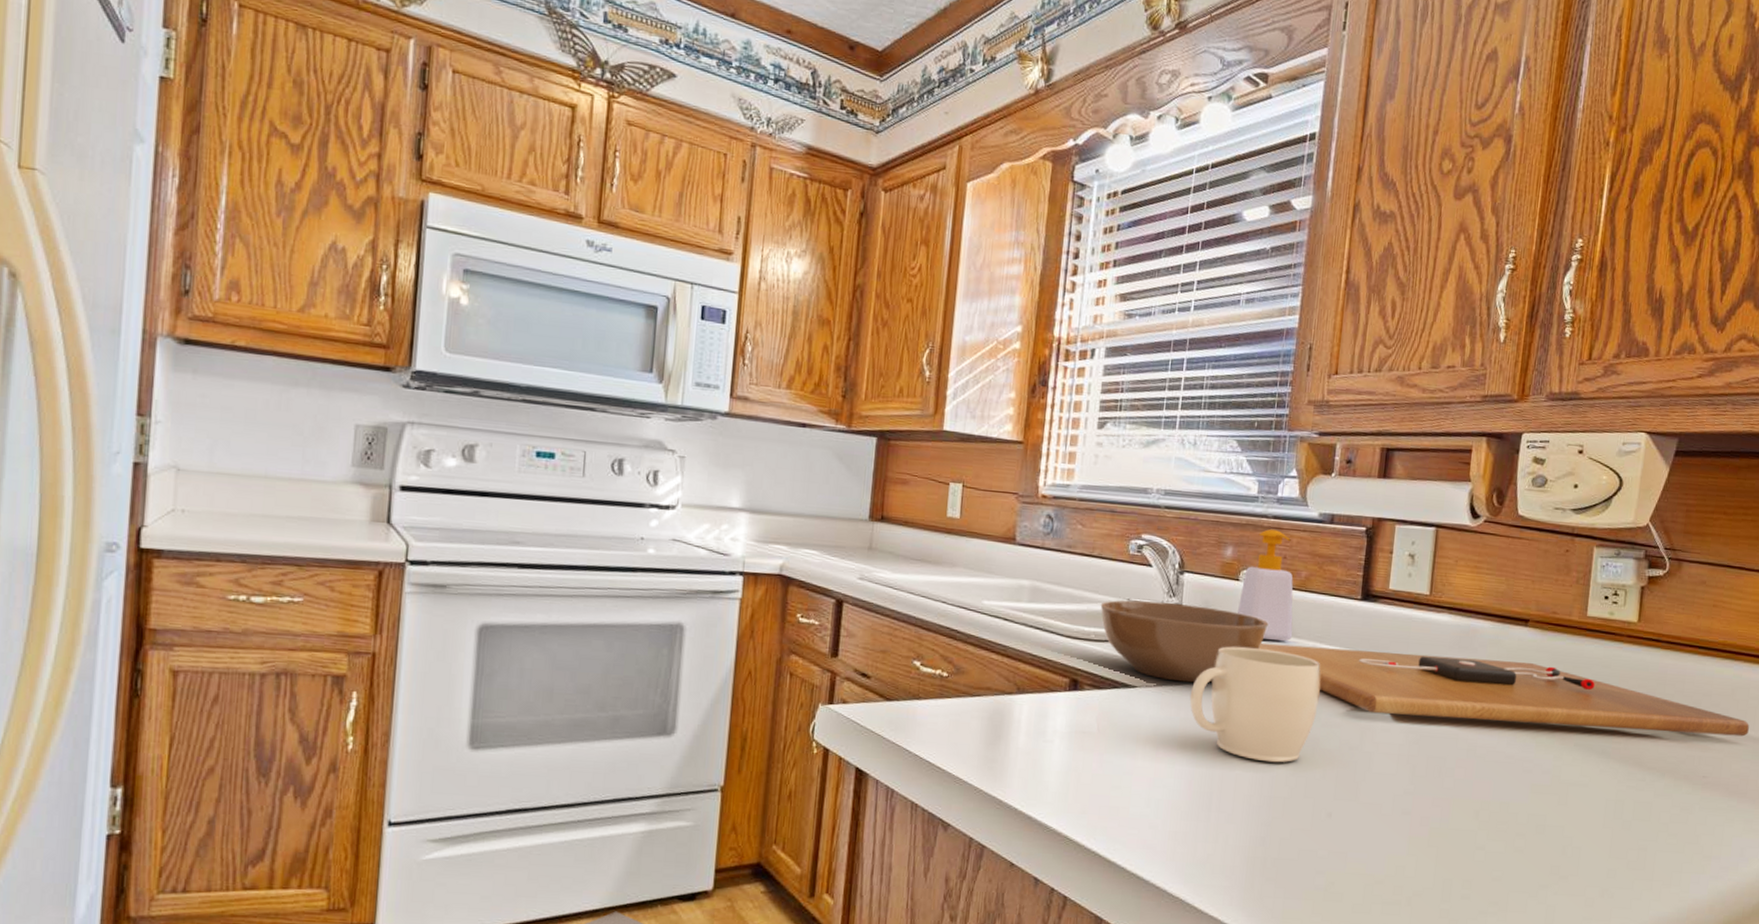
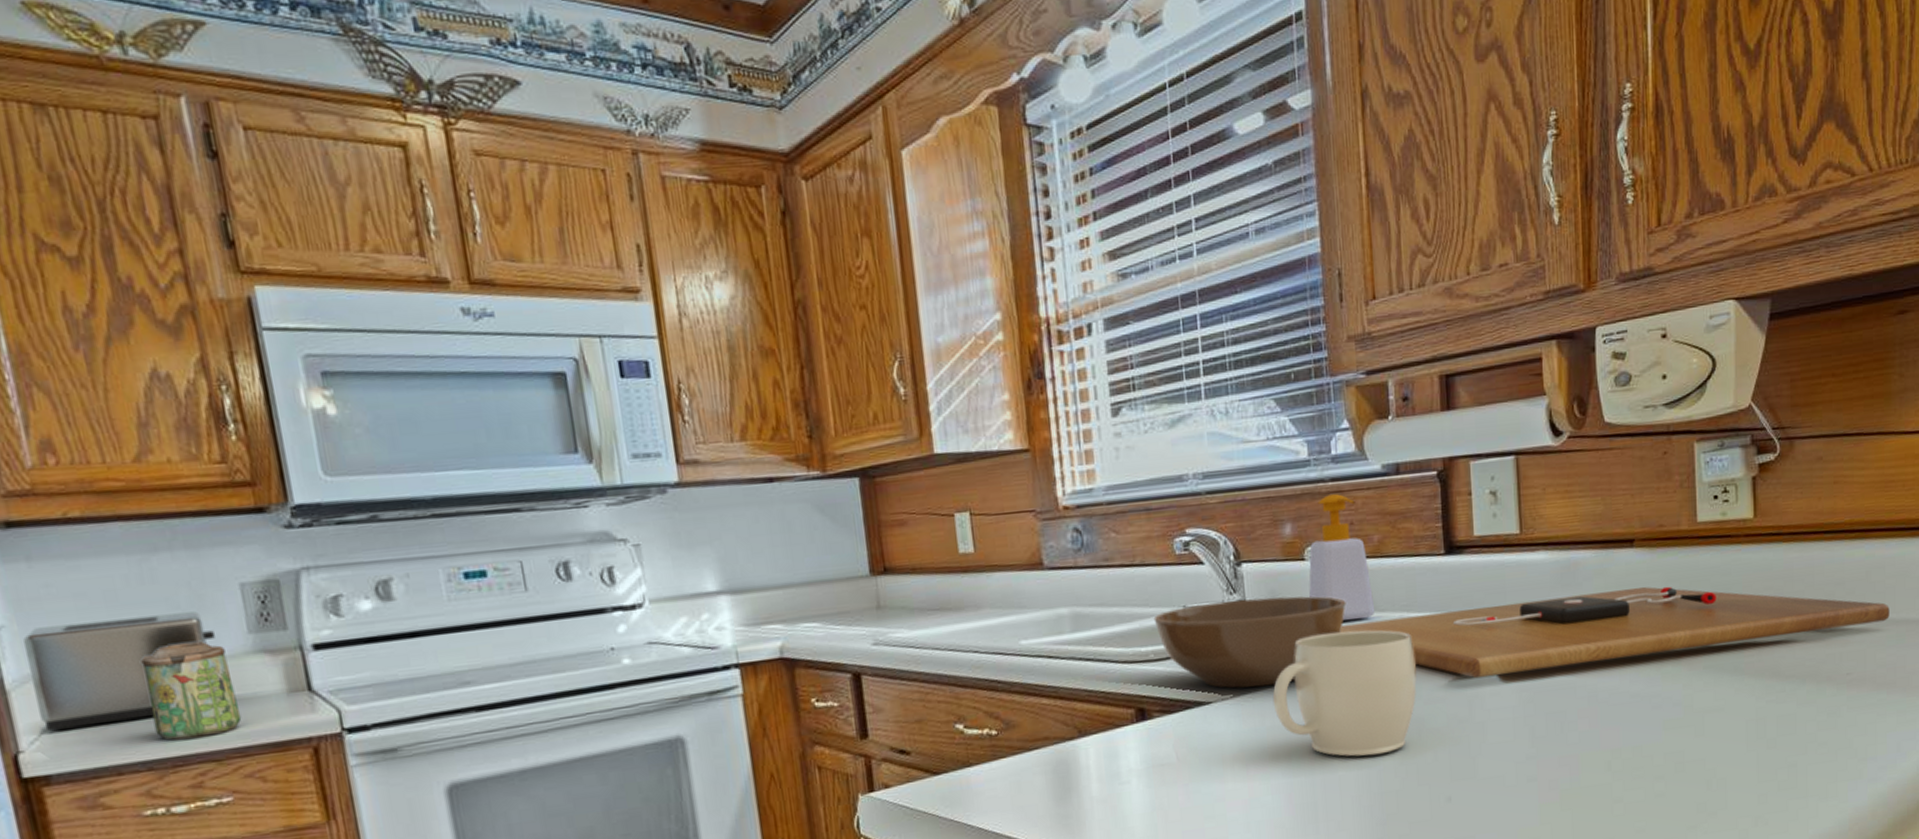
toaster: none [168,428,324,519] -> present [23,611,215,731]
canister: none [256,463,329,544] -> present [140,641,242,741]

